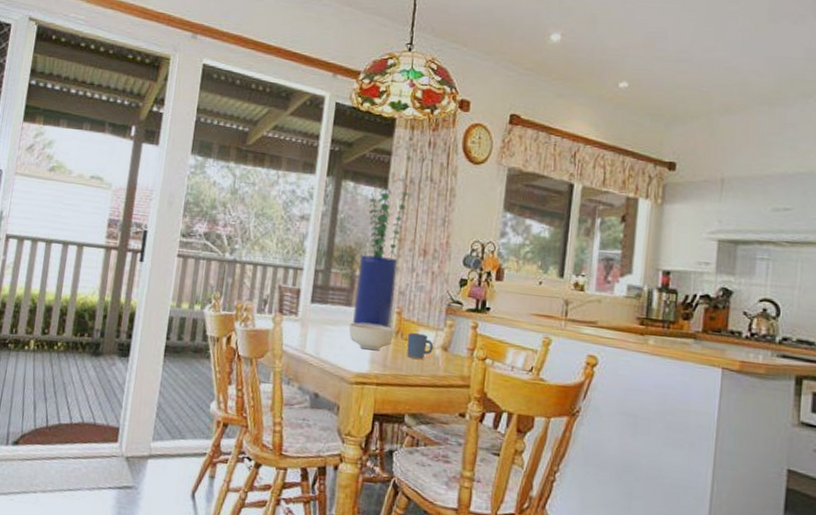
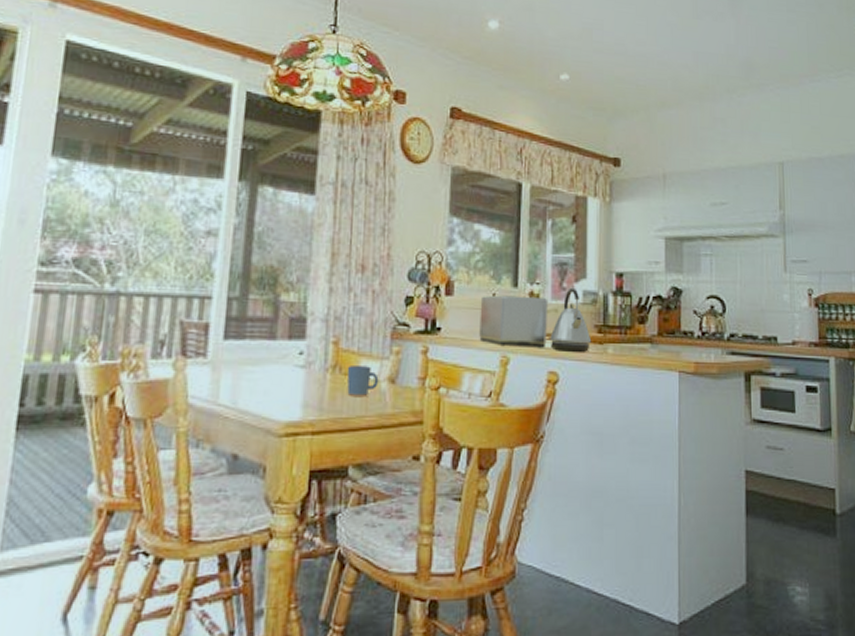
bowl: present [349,322,395,351] -> none [274,359,332,392]
vase: present [353,180,409,328] -> none [279,184,341,362]
toaster: none [524,283,593,335] -> present [479,295,549,349]
kettle: none [591,281,633,342] -> present [550,287,592,353]

